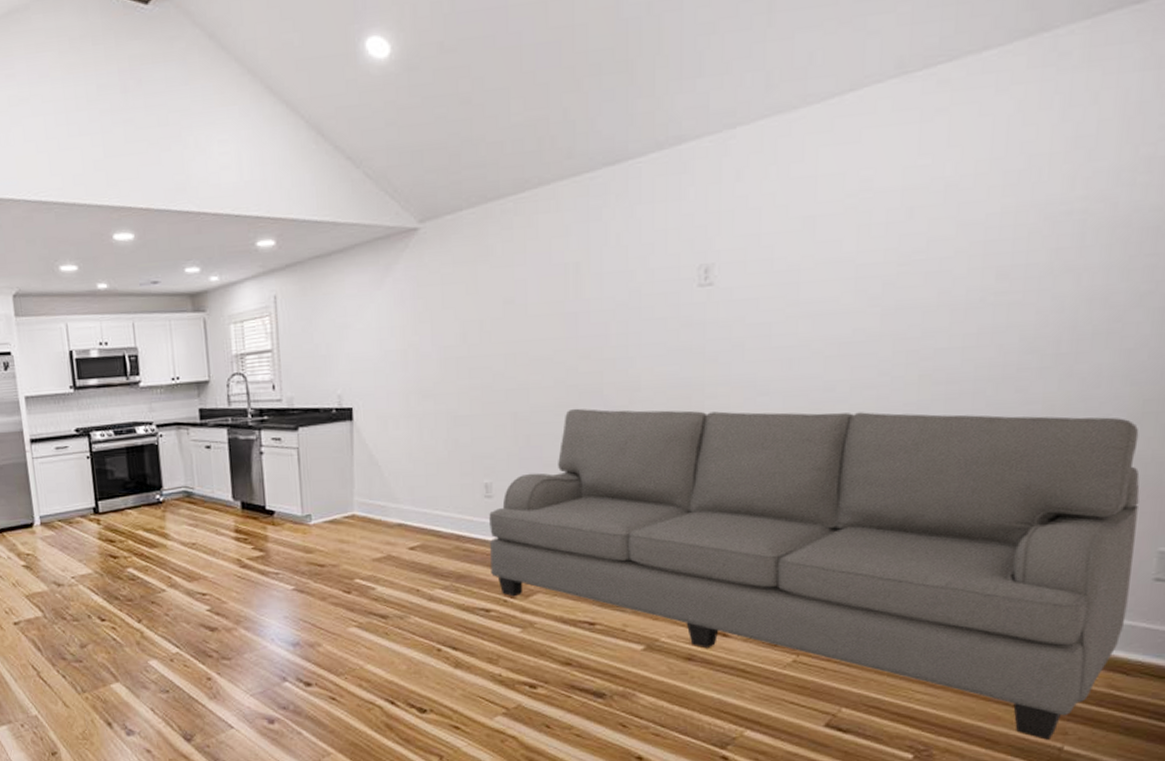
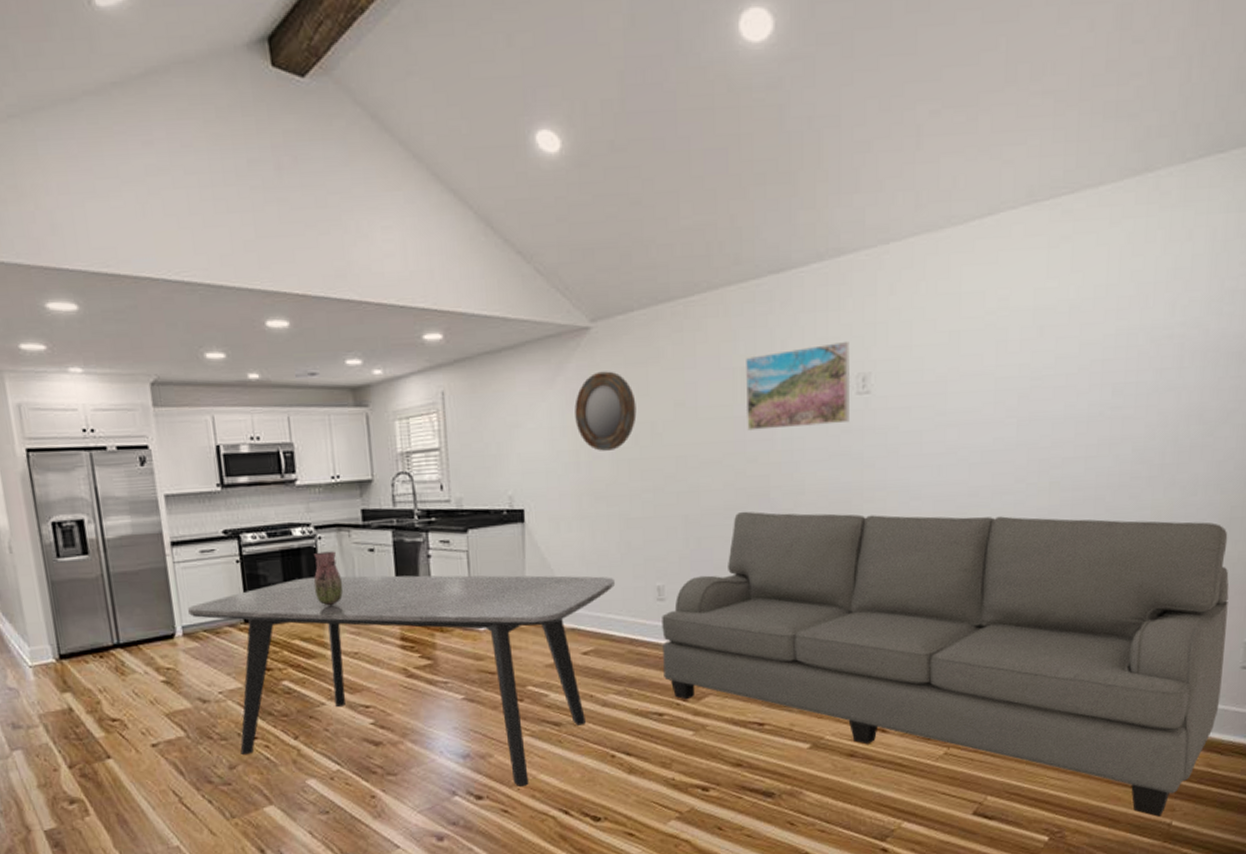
dining table: none [45,471,443,675] -> present [188,575,616,786]
vase: none [155,448,182,500] -> present [313,551,343,606]
home mirror: none [403,270,465,350] -> present [574,371,637,451]
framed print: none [579,231,691,327] -> present [746,341,849,431]

